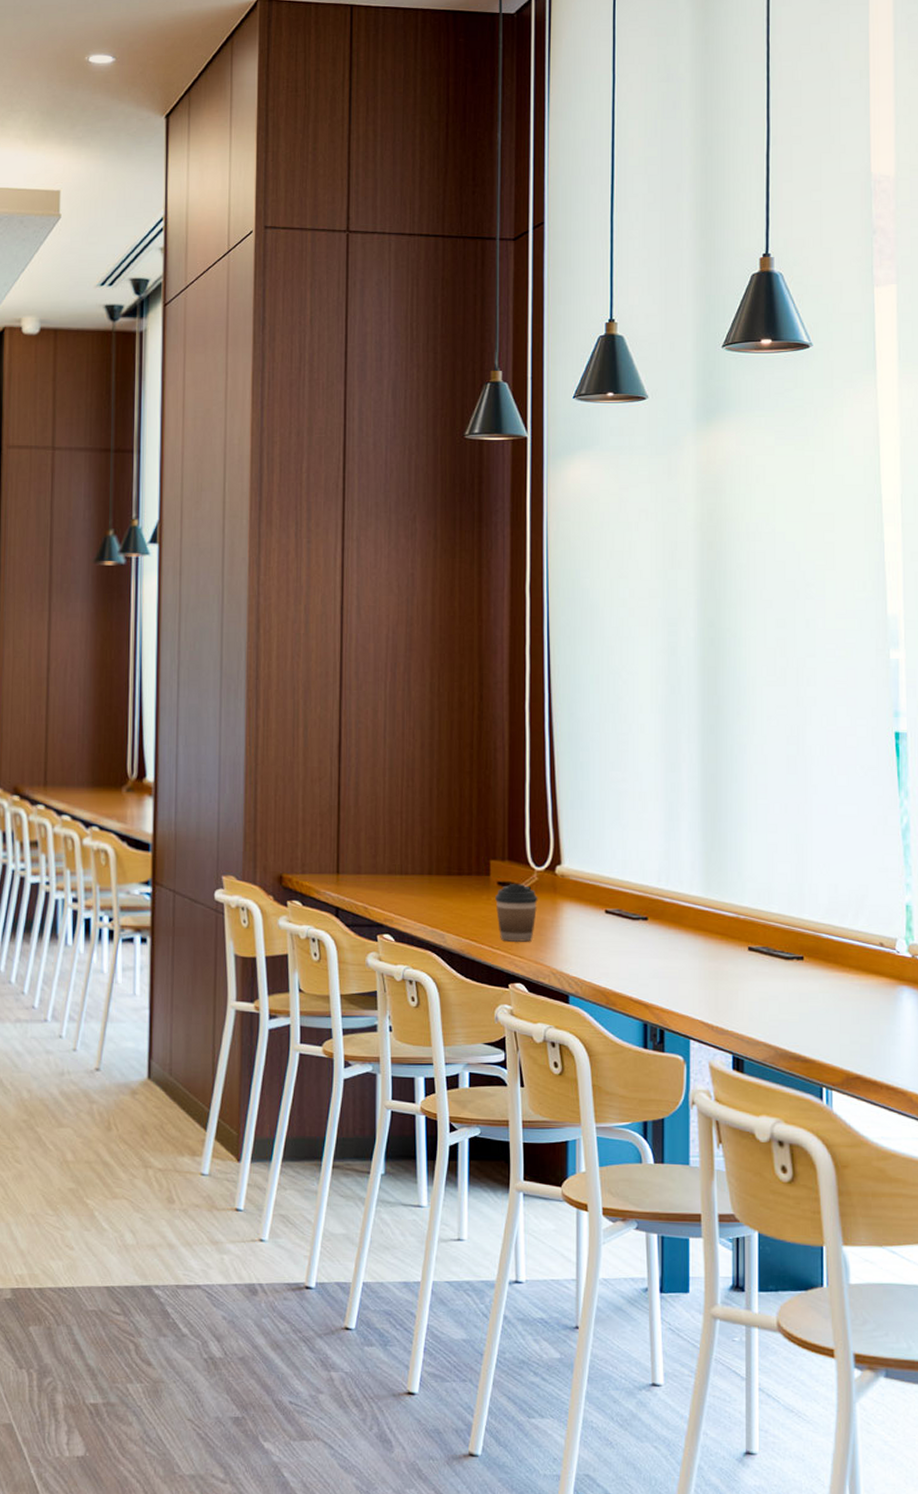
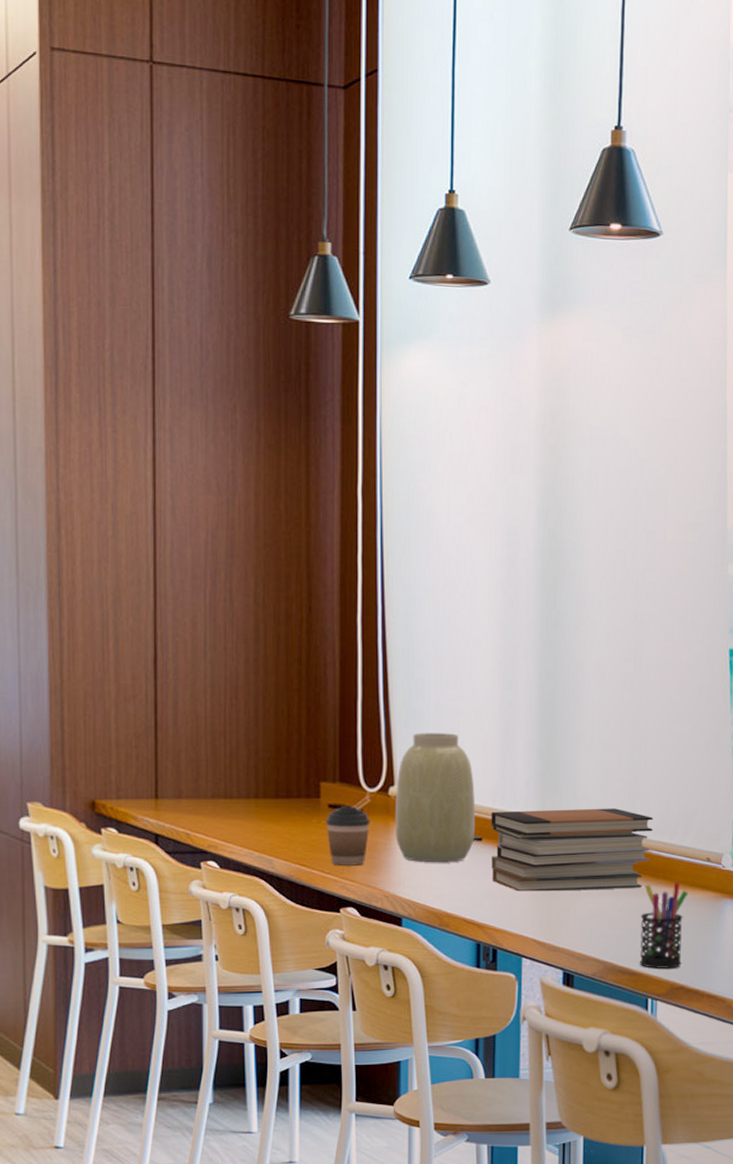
vase: none [561,814,641,941] -> present [394,733,476,862]
book stack: none [656,890,822,973] -> present [491,808,653,892]
pen holder: none [811,966,862,1058] -> present [639,882,688,970]

